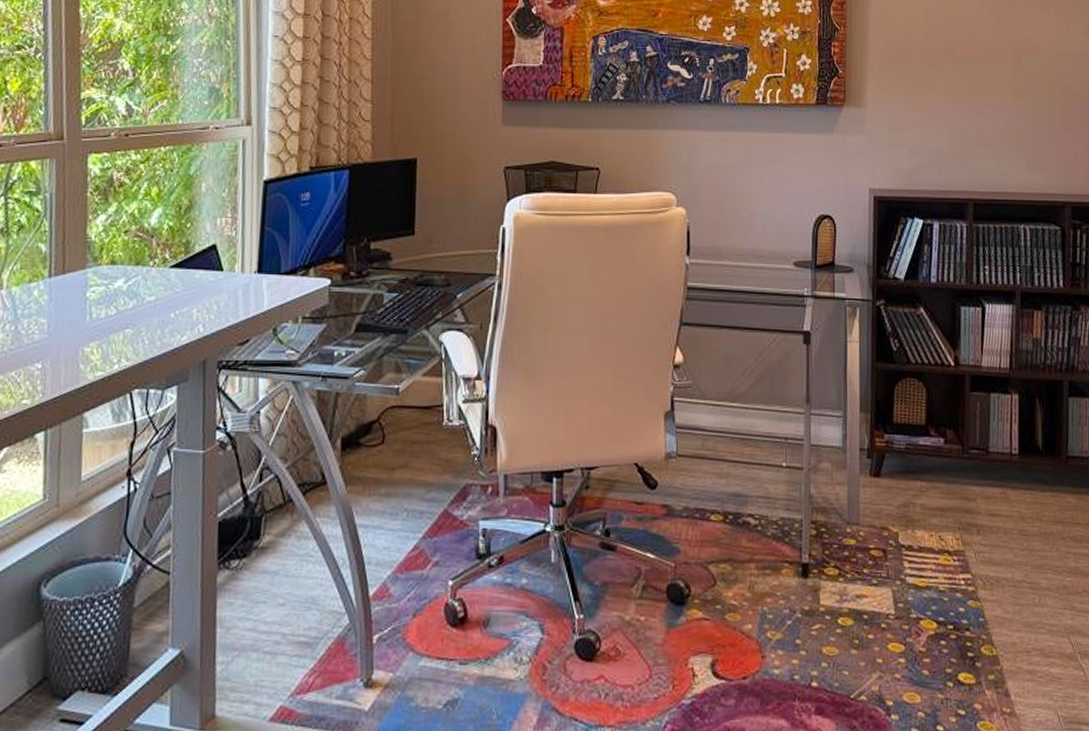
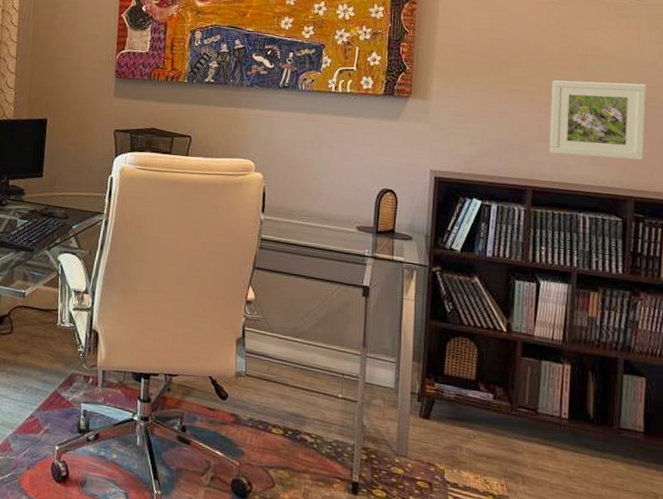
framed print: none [987,77,1079,162] -> present [549,80,647,161]

